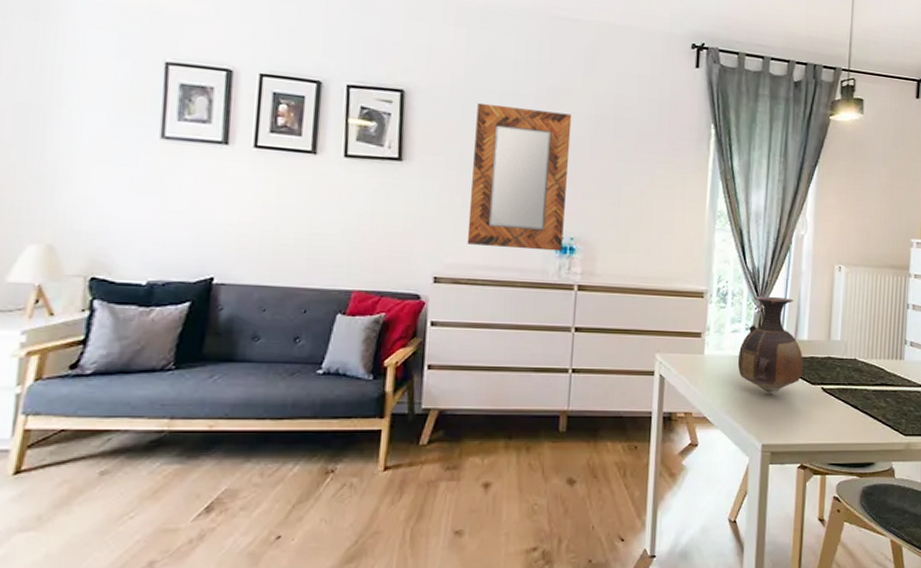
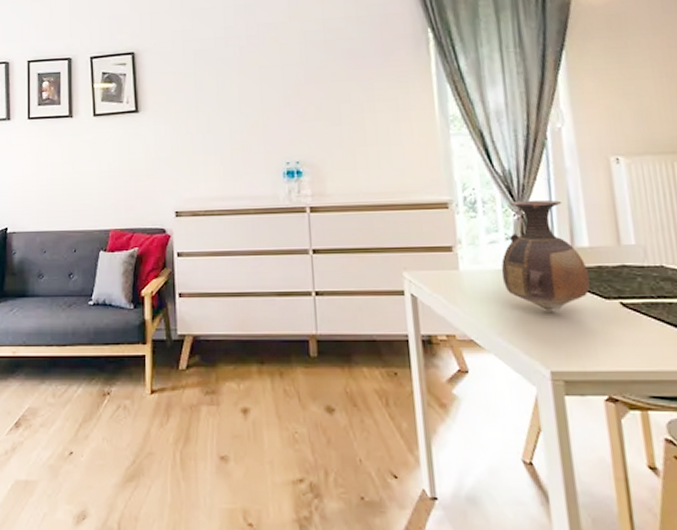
home mirror: present [467,103,572,252] -> none [196,46,290,179]

